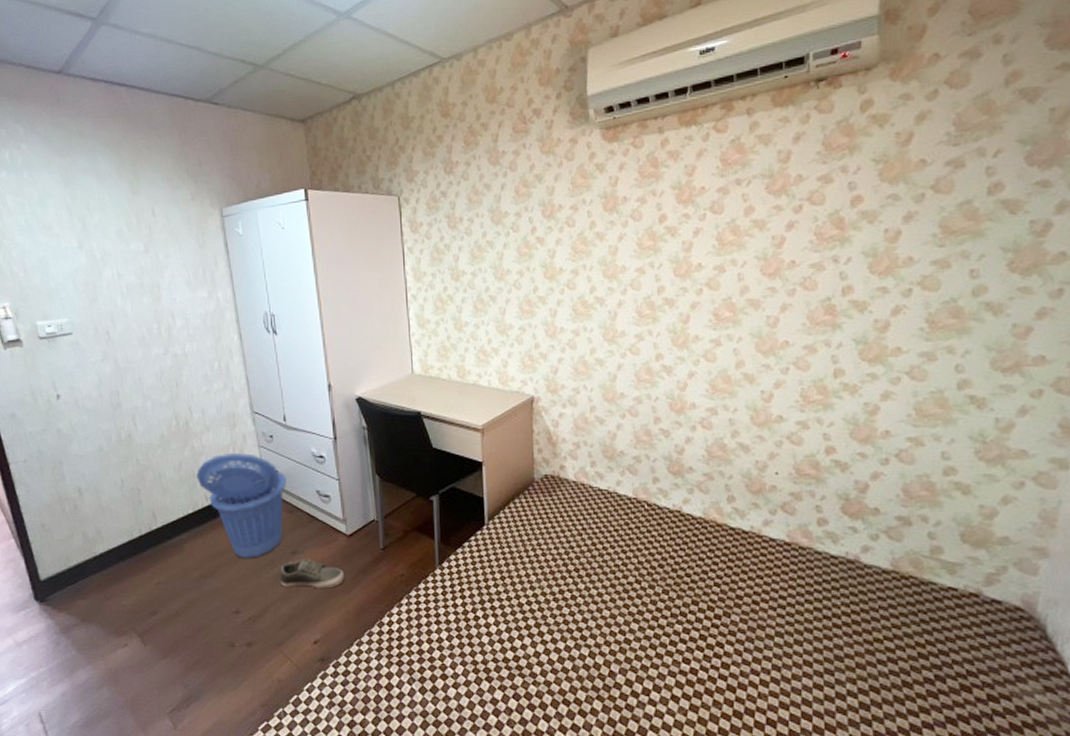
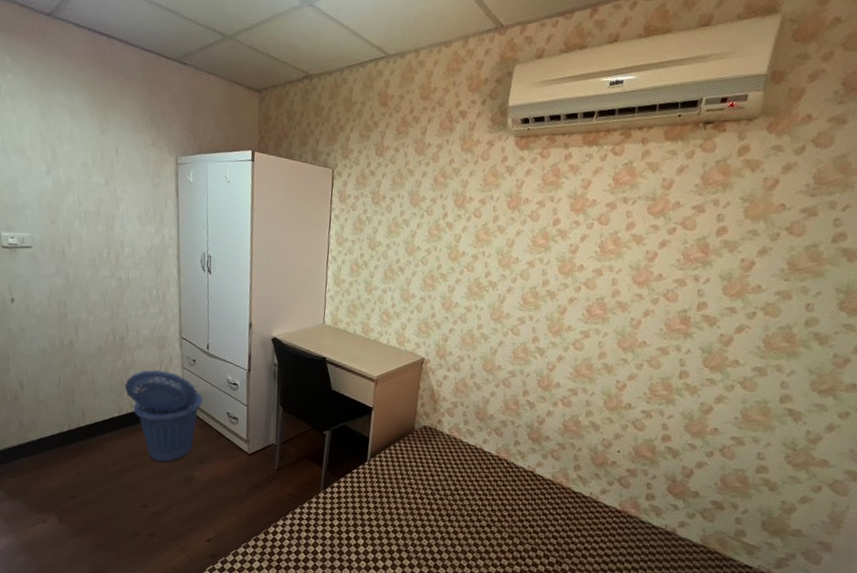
shoe: present [279,558,345,589] -> none [185,468,242,497]

